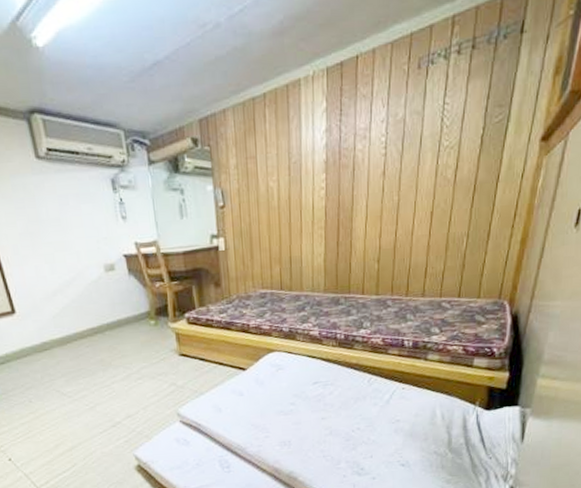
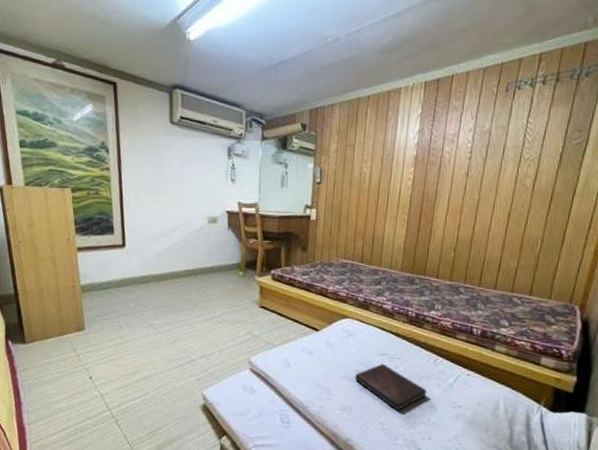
book: none [289,392,364,436] -> present [354,363,427,411]

